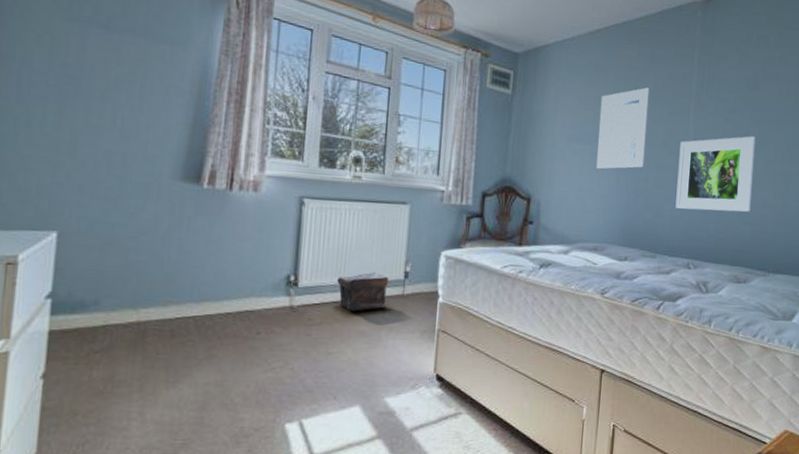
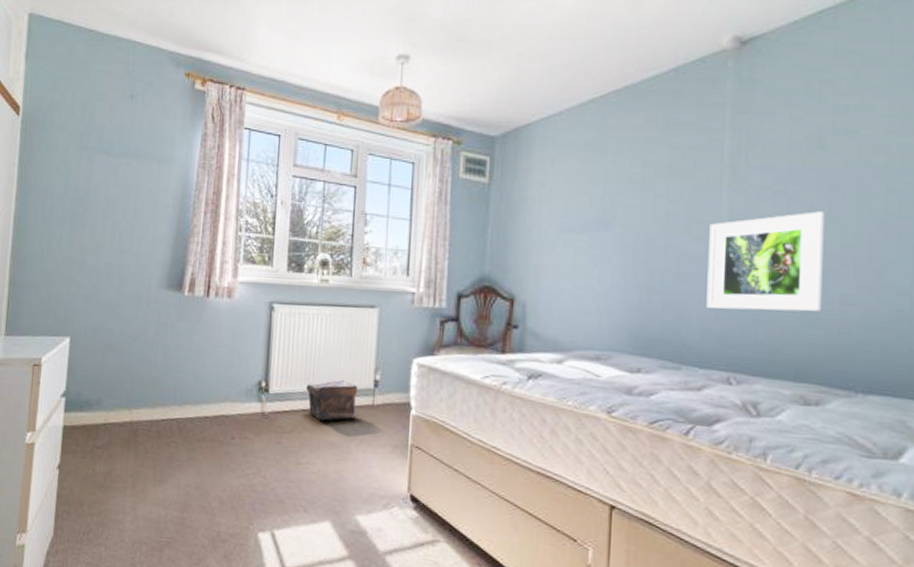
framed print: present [596,87,650,170] -> none [596,161,663,263]

